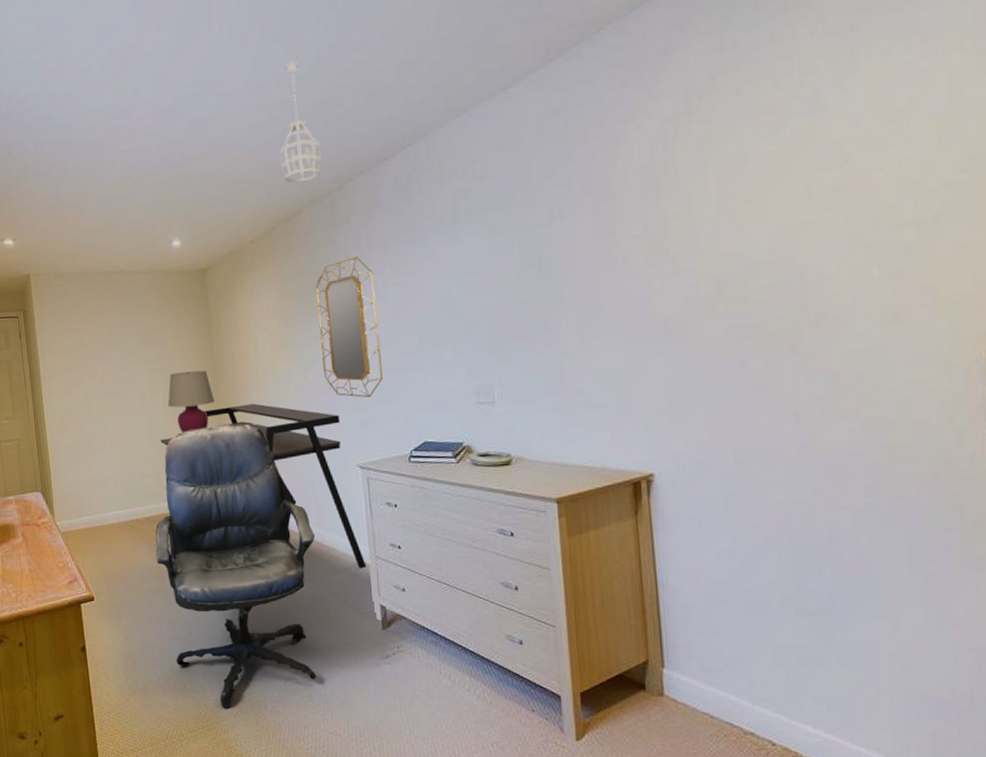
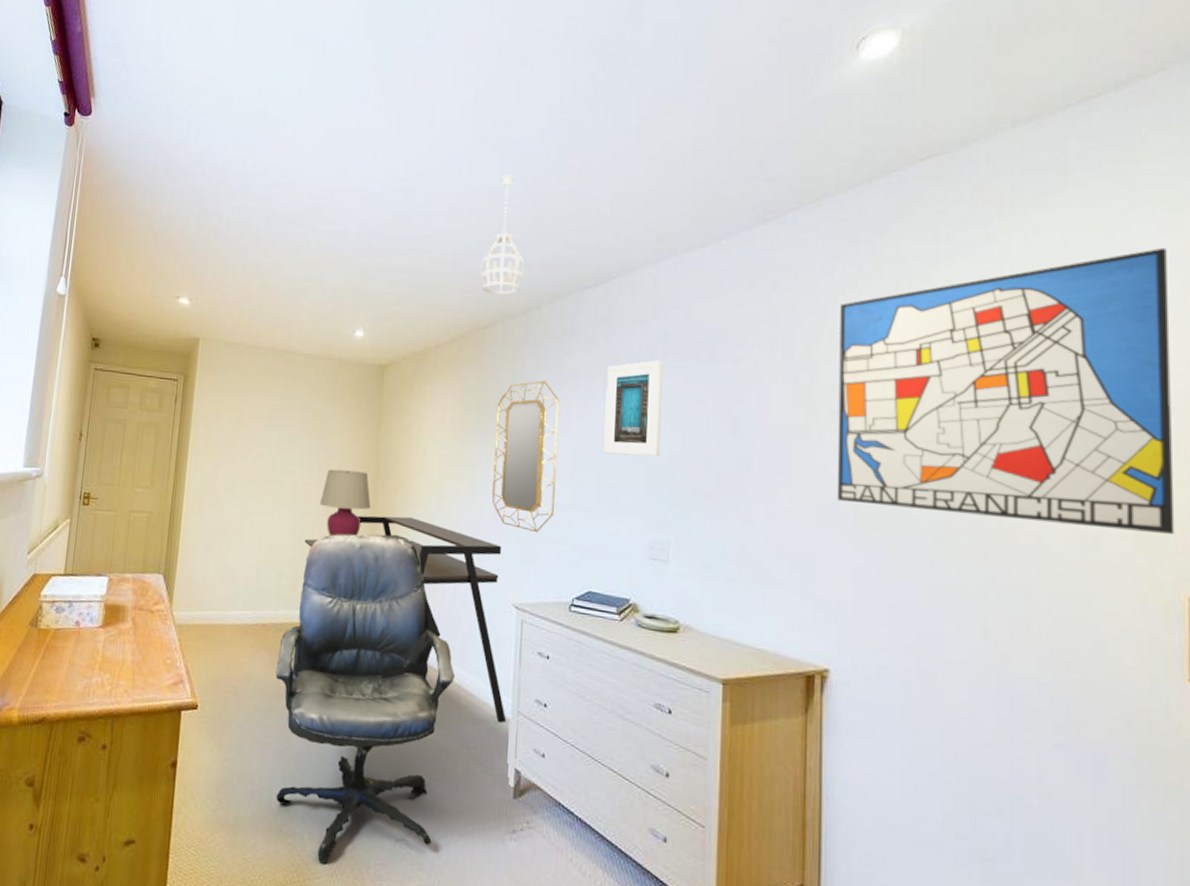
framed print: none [414,217,474,314] -> present [603,360,663,457]
wall art: none [632,12,975,320] -> present [837,247,1175,534]

